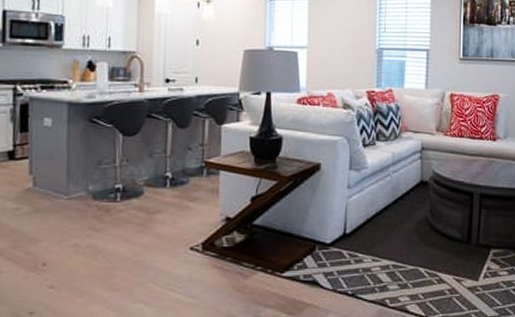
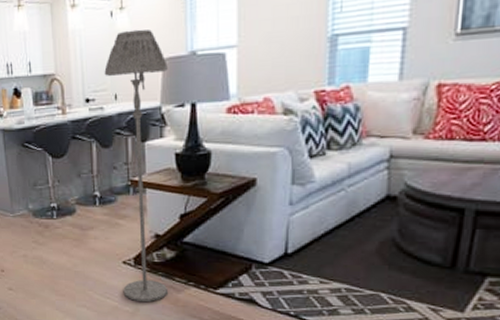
floor lamp: none [187,21,247,292] -> present [104,29,168,303]

